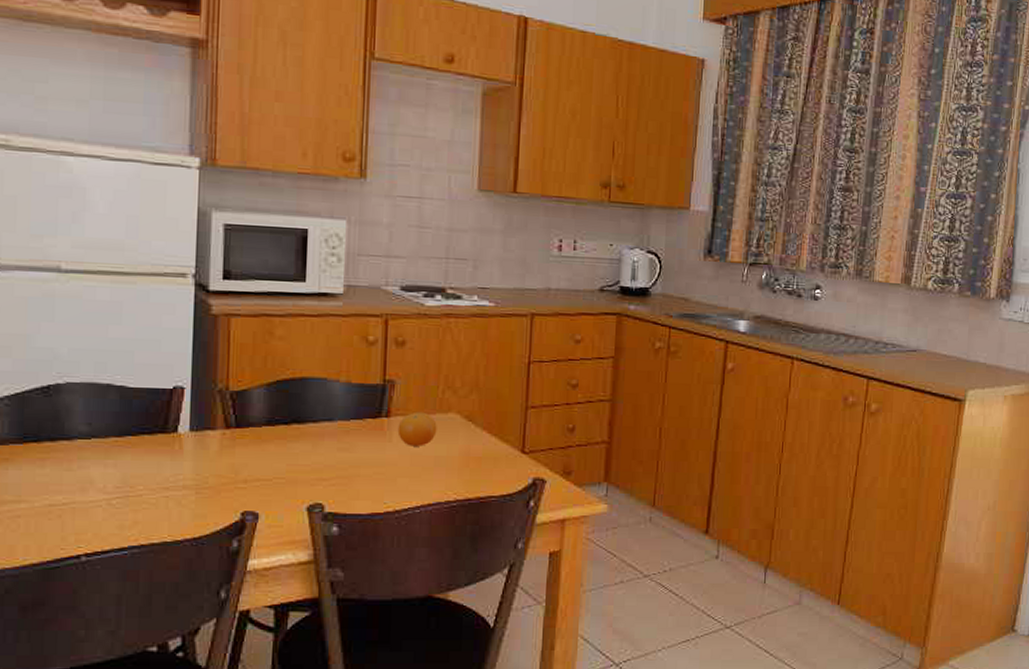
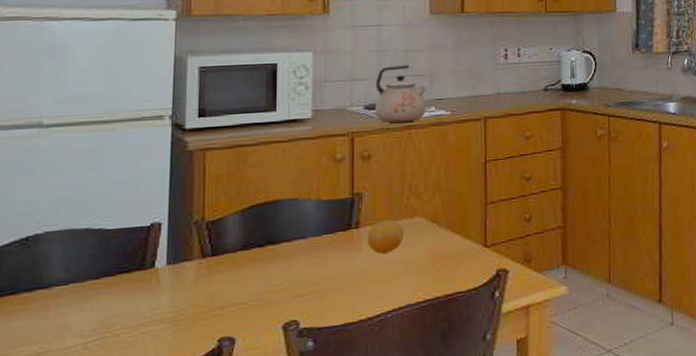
kettle: none [412,245,469,310] -> present [375,65,426,124]

